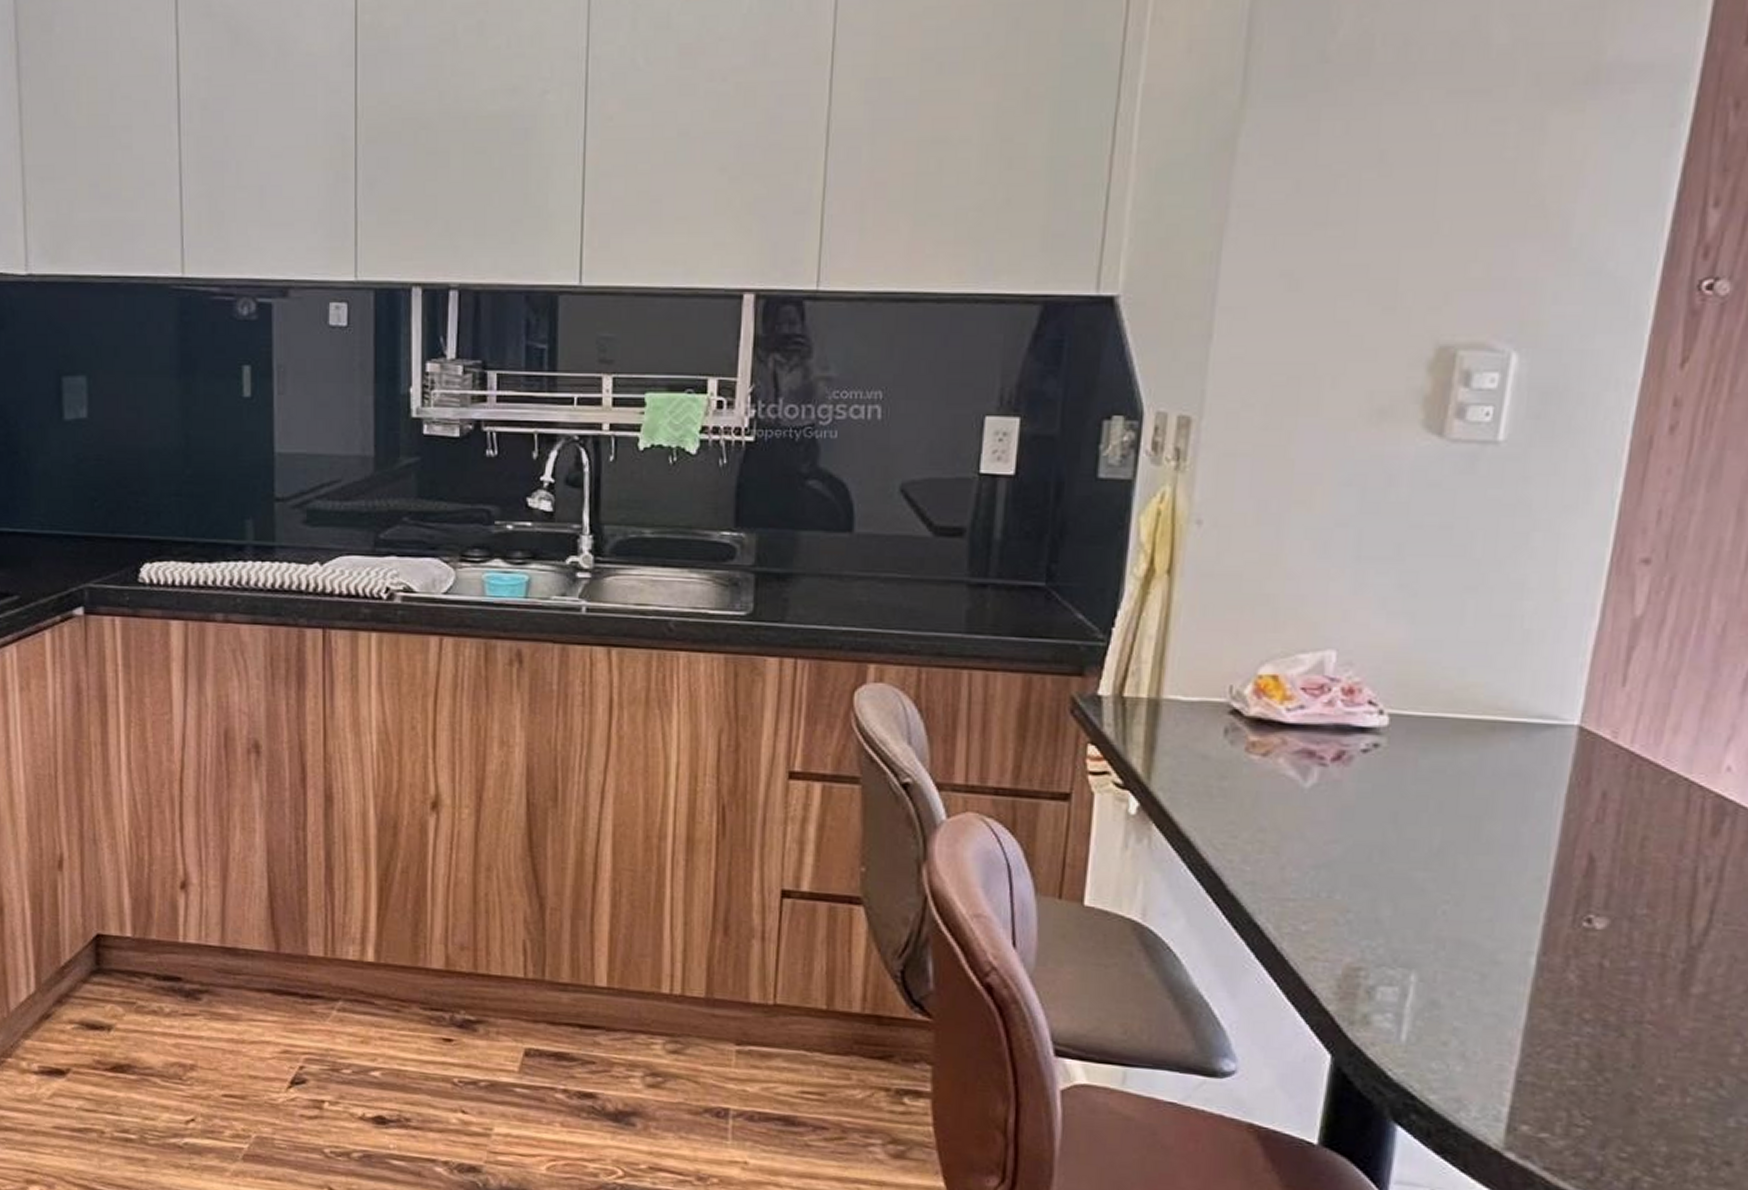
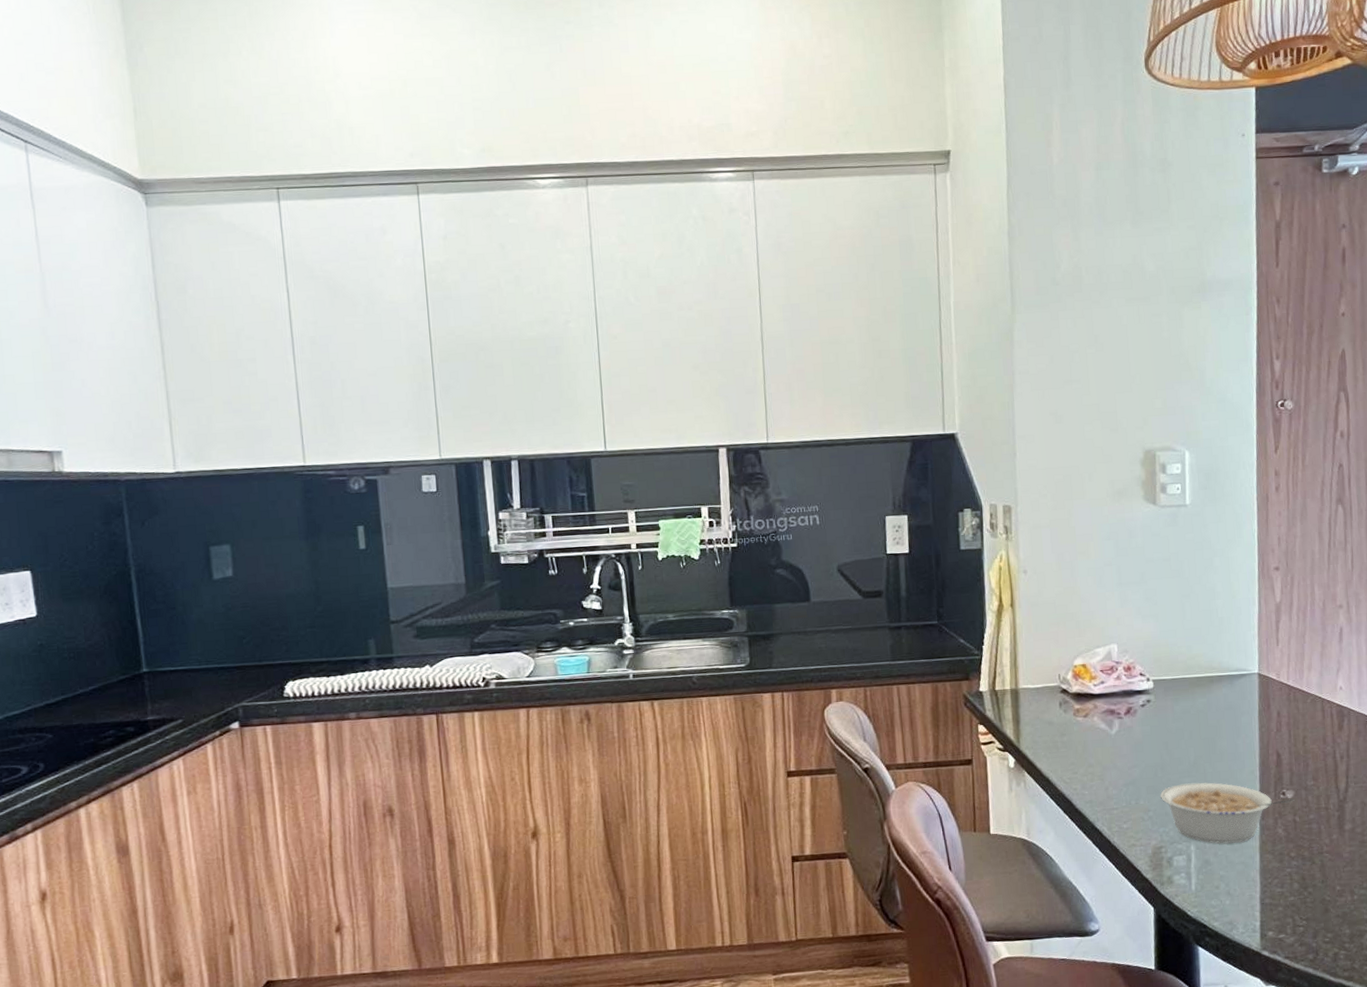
legume: none [1371,879,1607,984] -> present [1160,782,1295,844]

